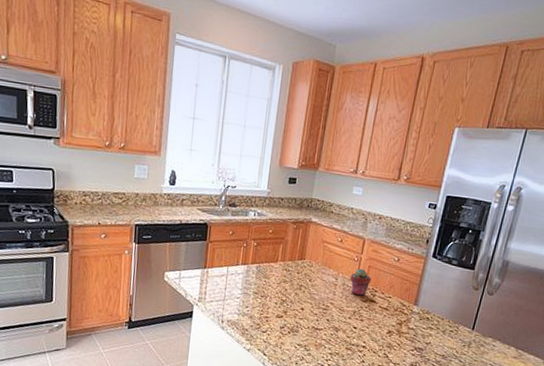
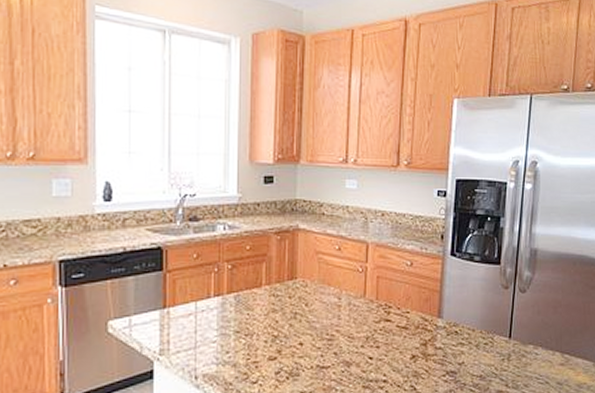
potted succulent: present [350,268,372,296] -> none [356,281,382,316]

